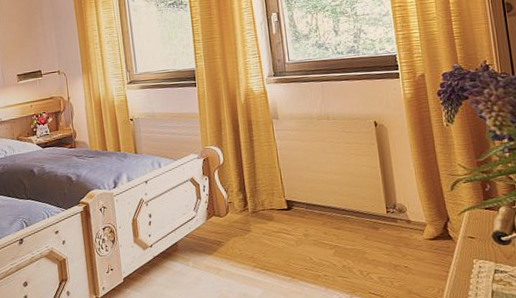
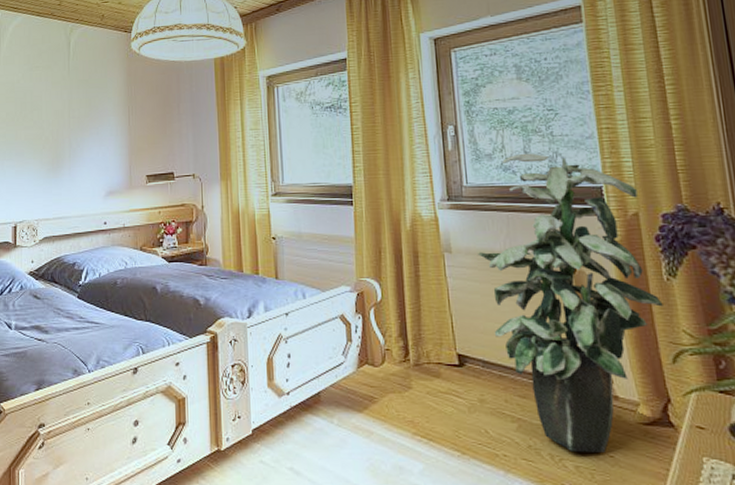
indoor plant: none [300,31,444,266] -> present [478,153,663,453]

